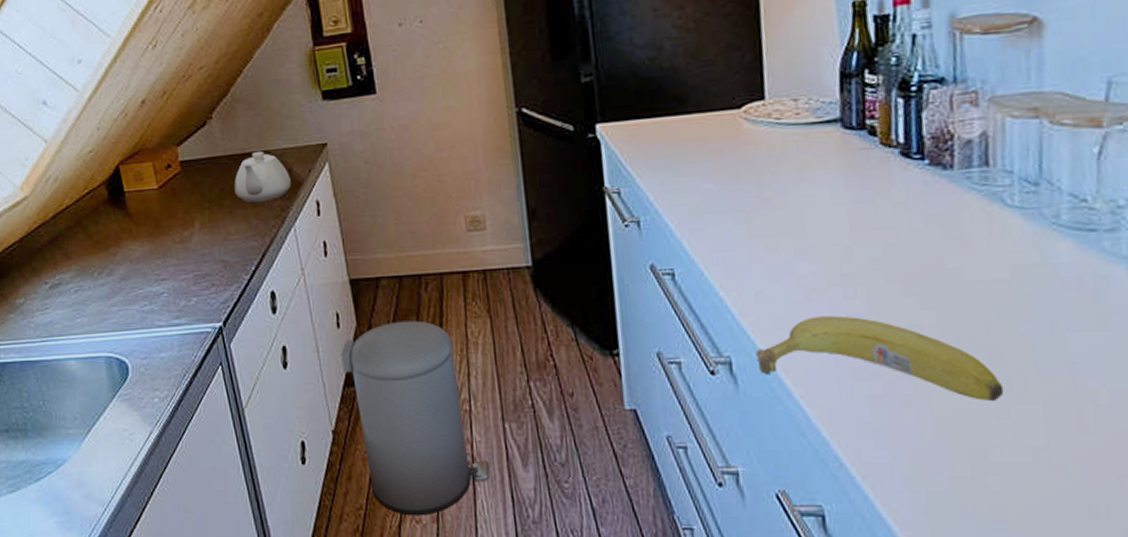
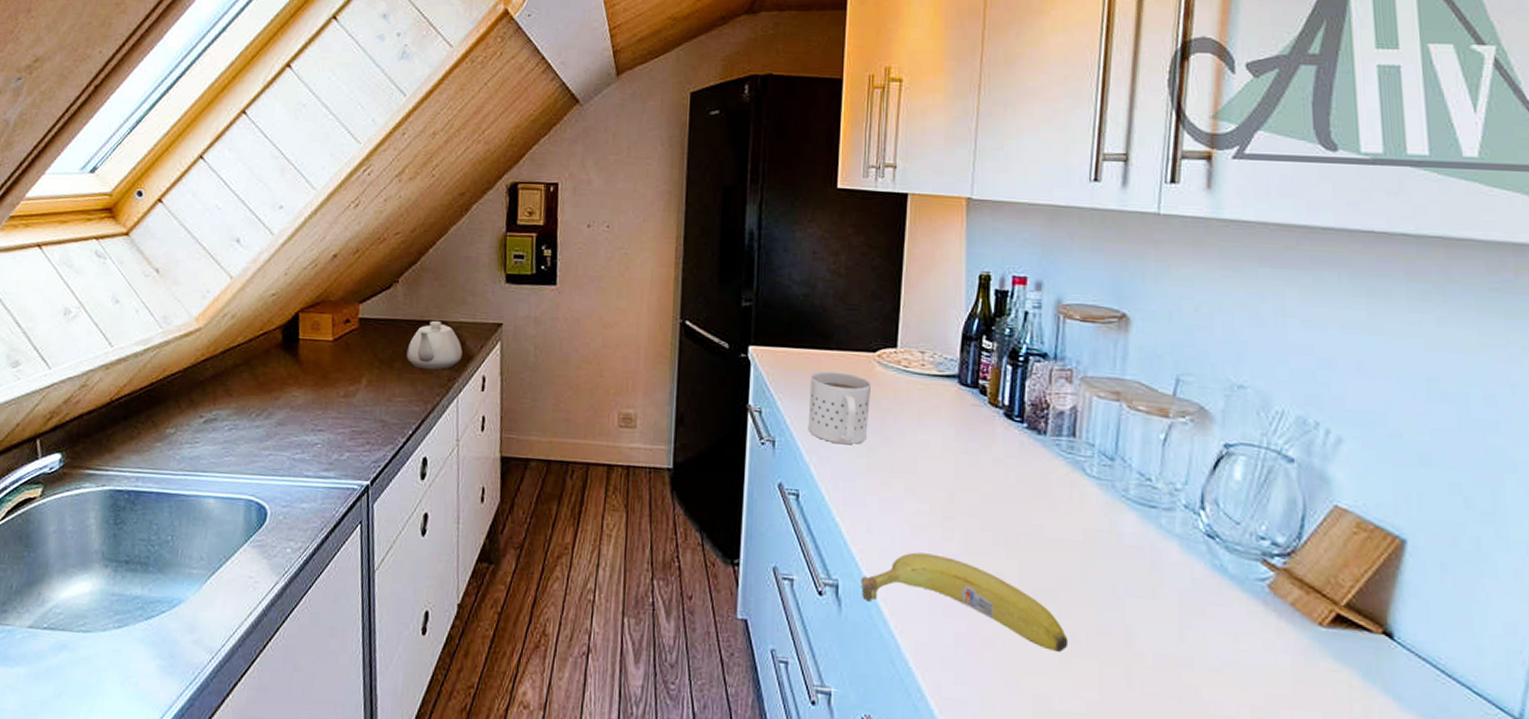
pedal bin: present [340,320,491,516] -> none [479,503,604,702]
mug: none [670,135,743,214] -> present [807,371,871,445]

